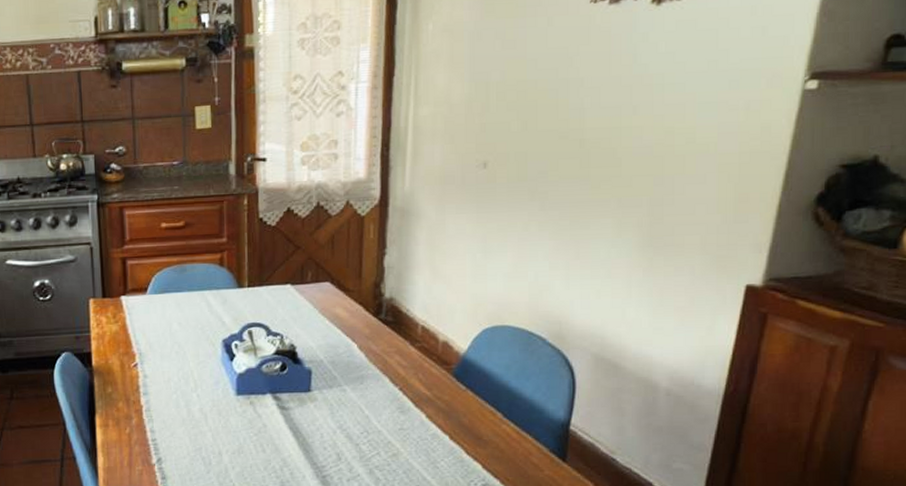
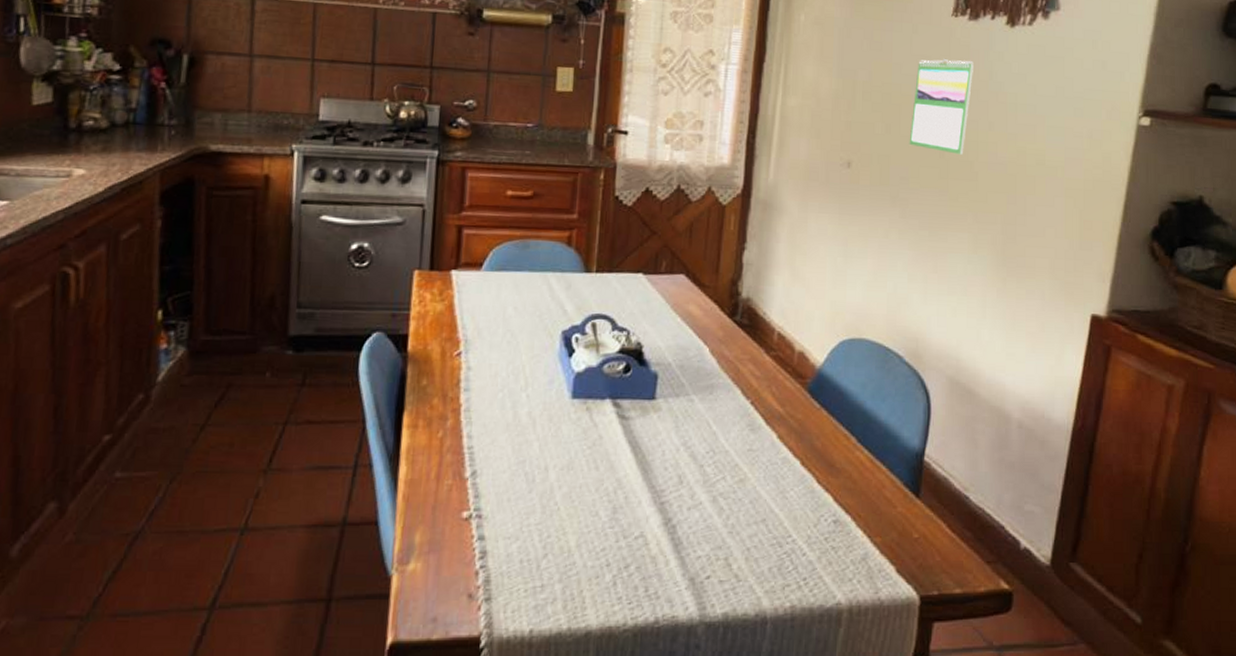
calendar: none [547,46,615,143] -> present [909,59,973,155]

